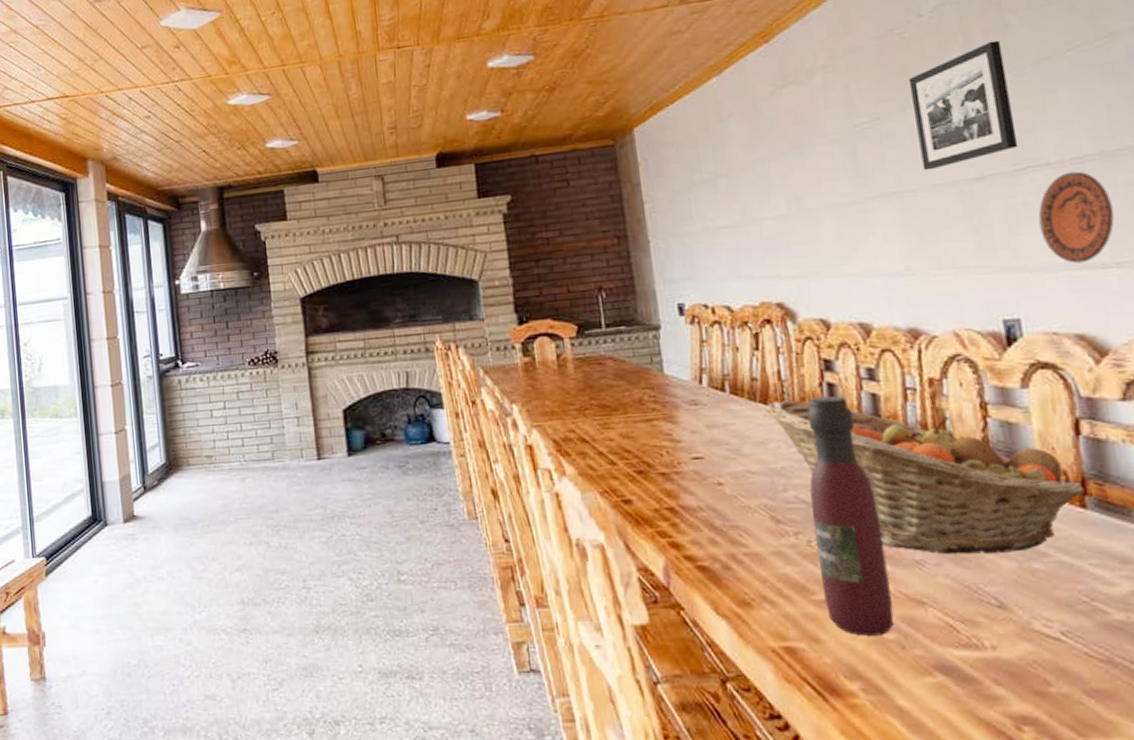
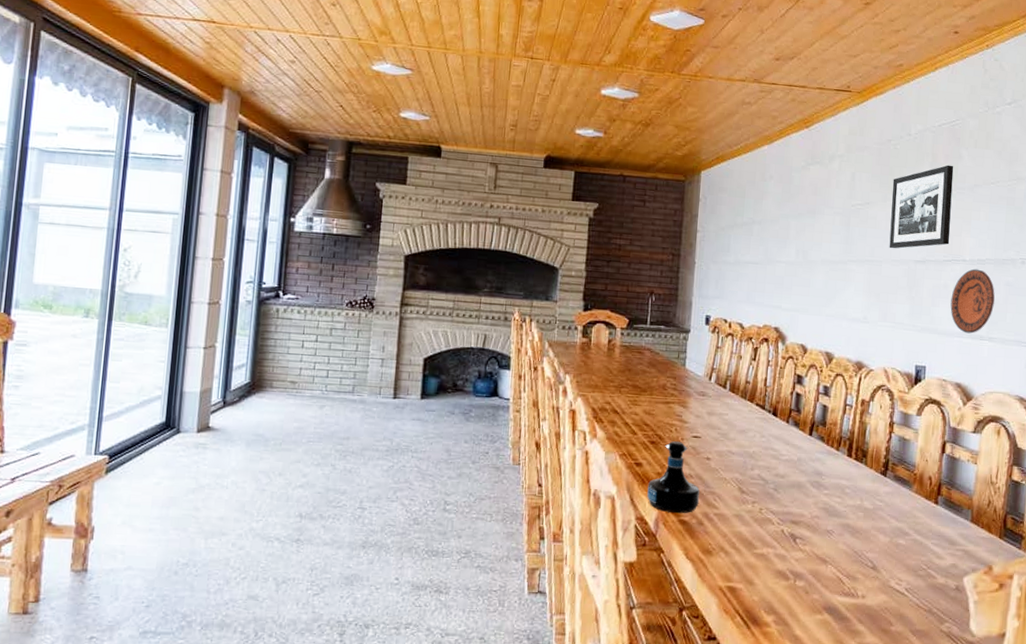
tequila bottle: none [644,467,719,559] -> present [647,441,700,514]
fruit basket: present [766,400,1085,555] -> none [751,401,939,531]
wine bottle: present [808,396,894,636] -> none [762,402,811,583]

